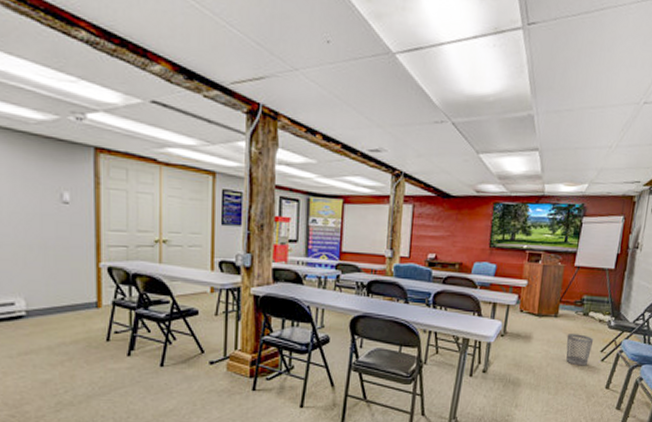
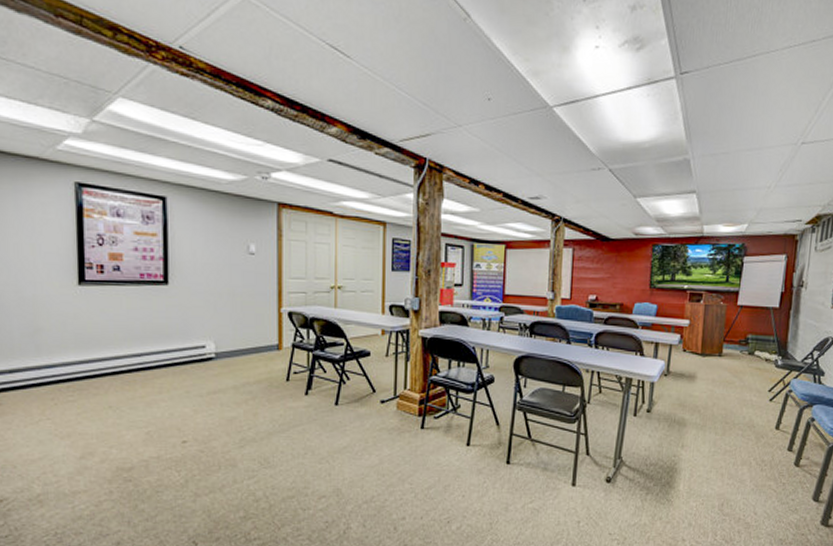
wastebasket: present [566,334,594,366] -> none [732,373,761,406]

